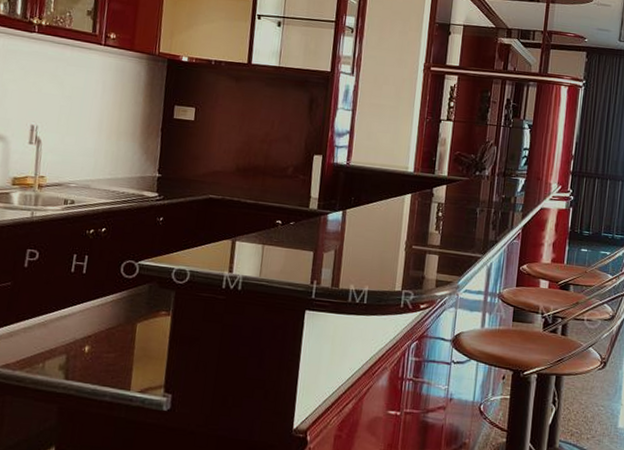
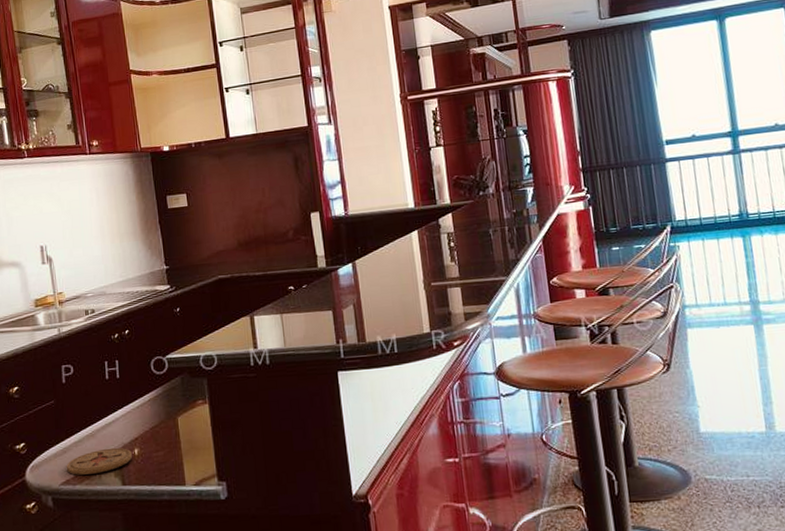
coaster: none [9,340,83,363] -> present [66,447,133,475]

